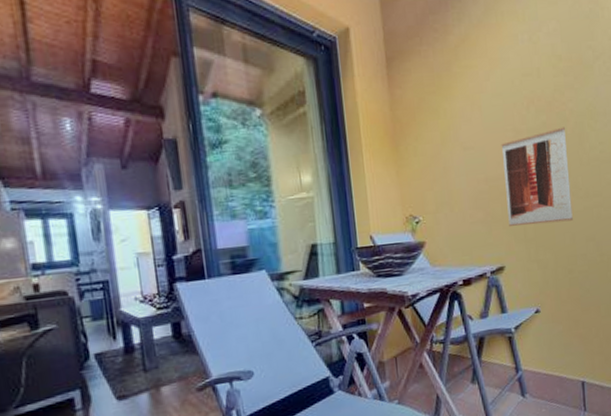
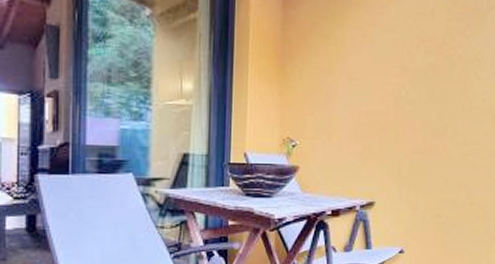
wall art: present [501,127,573,227] -> none [384,71,451,165]

